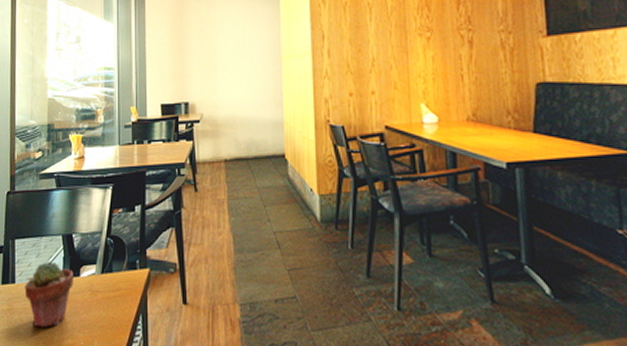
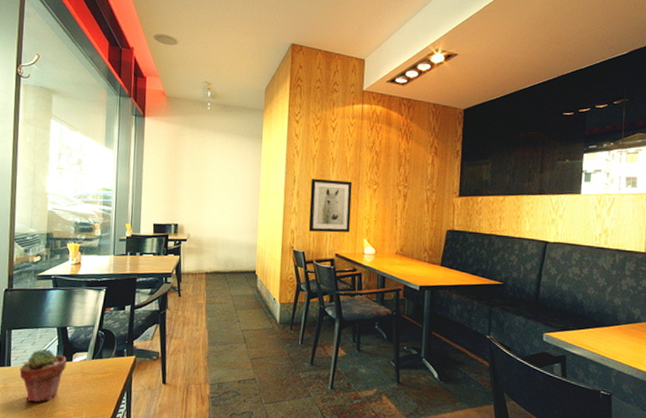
wall art: none [344,30,401,99] -> present [308,178,353,233]

